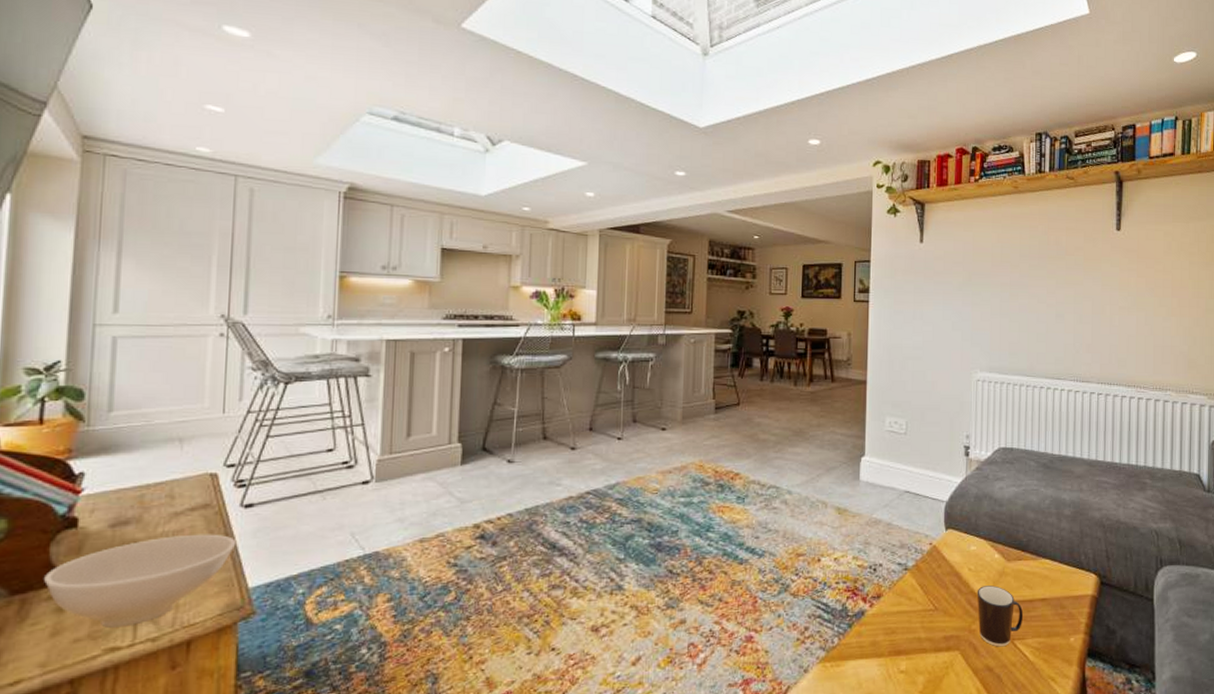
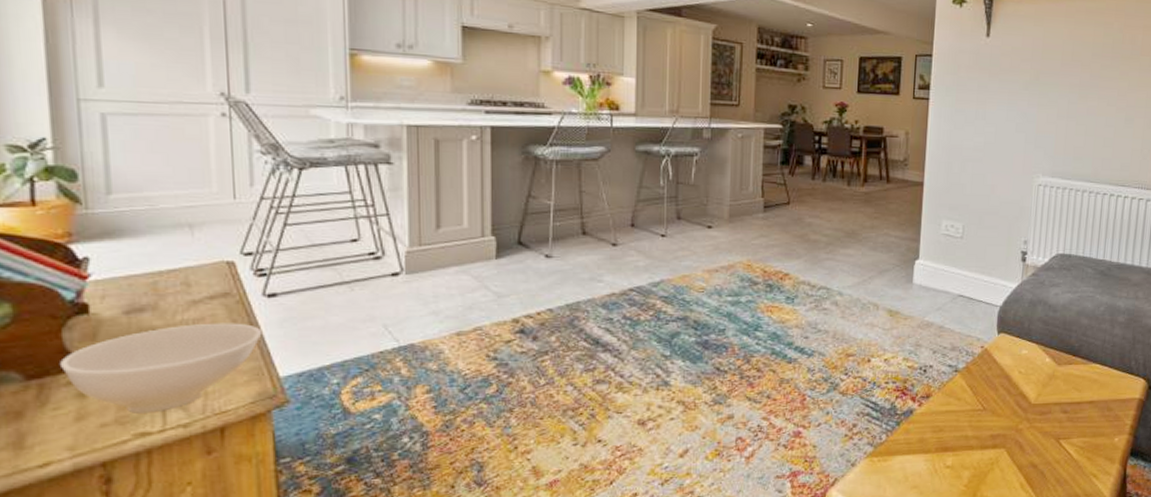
mug: present [977,585,1024,647] -> none [1025,388,1071,446]

